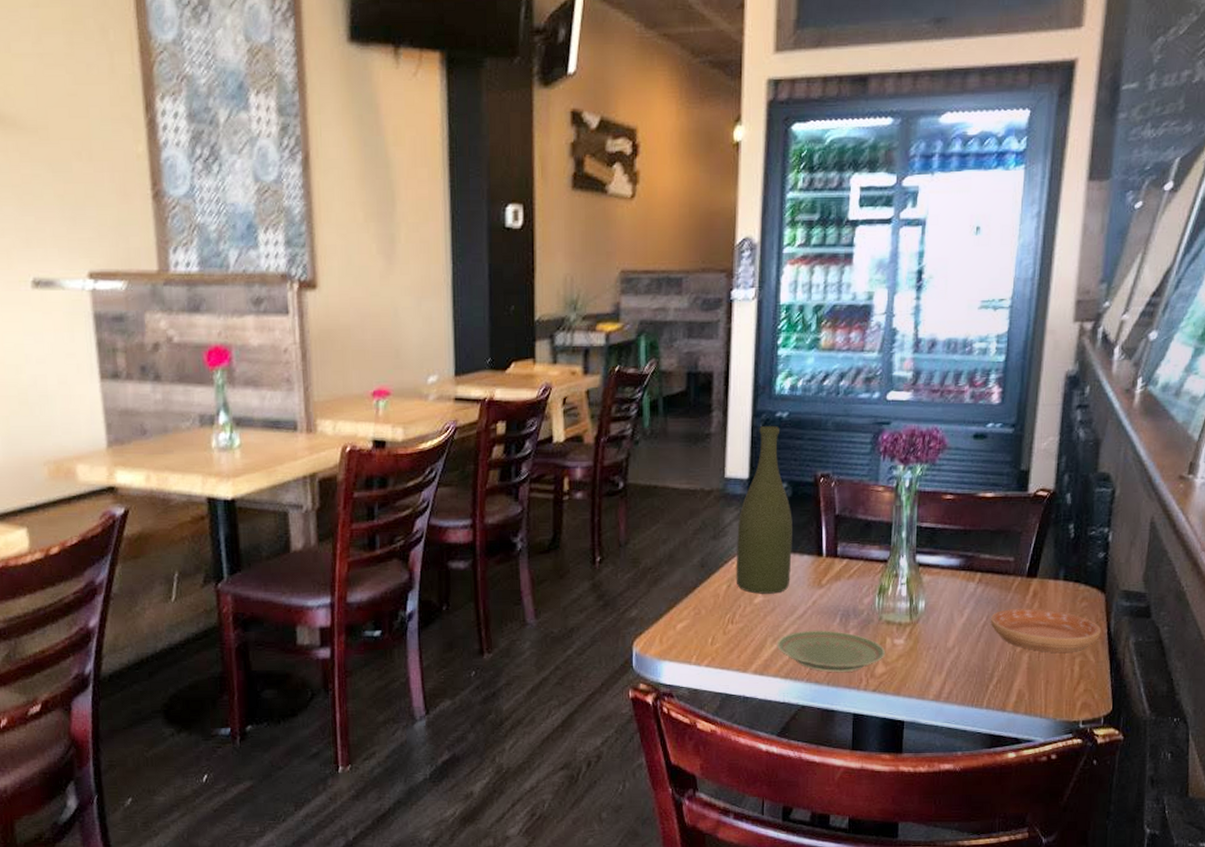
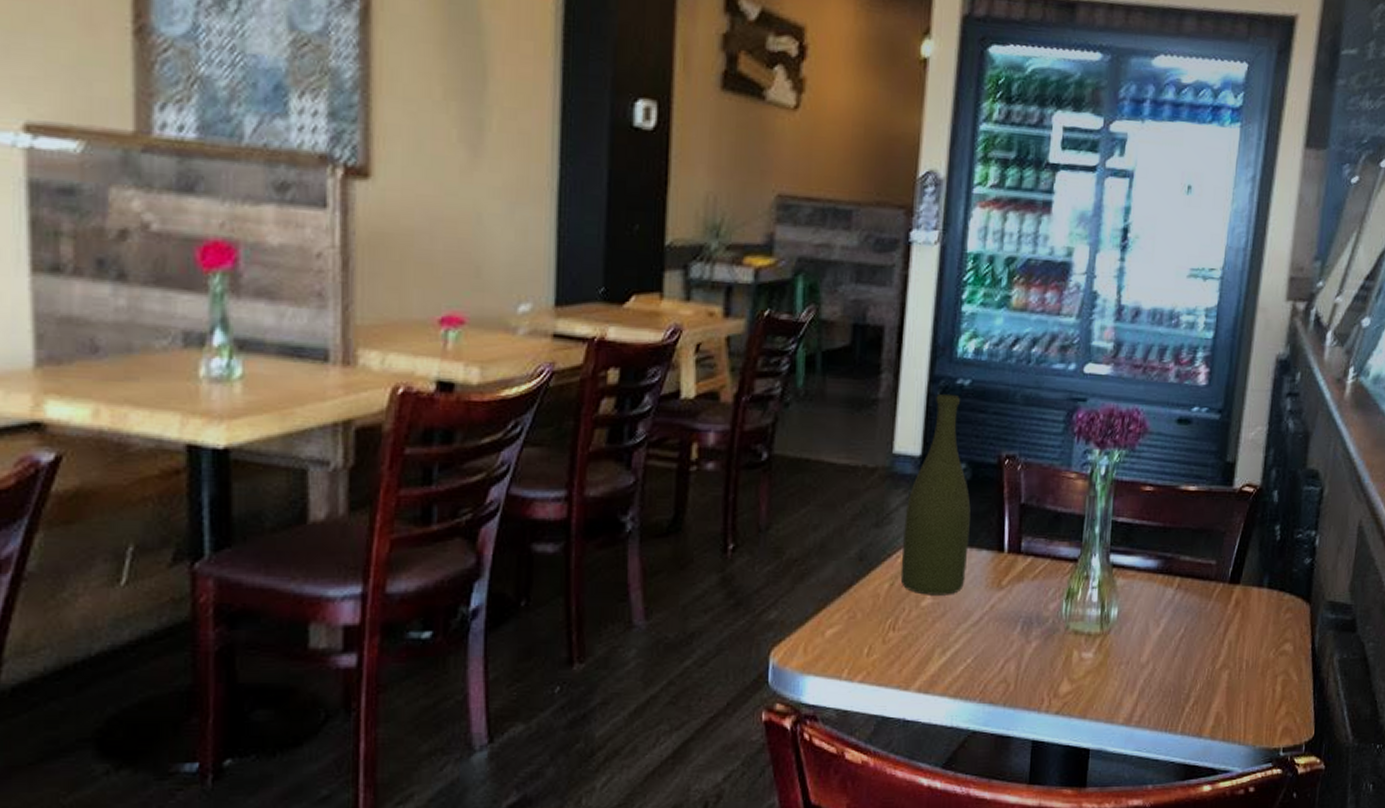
plate: present [776,630,886,673] -> none [945,640,1072,692]
saucer: present [990,608,1101,652] -> none [1188,618,1305,670]

